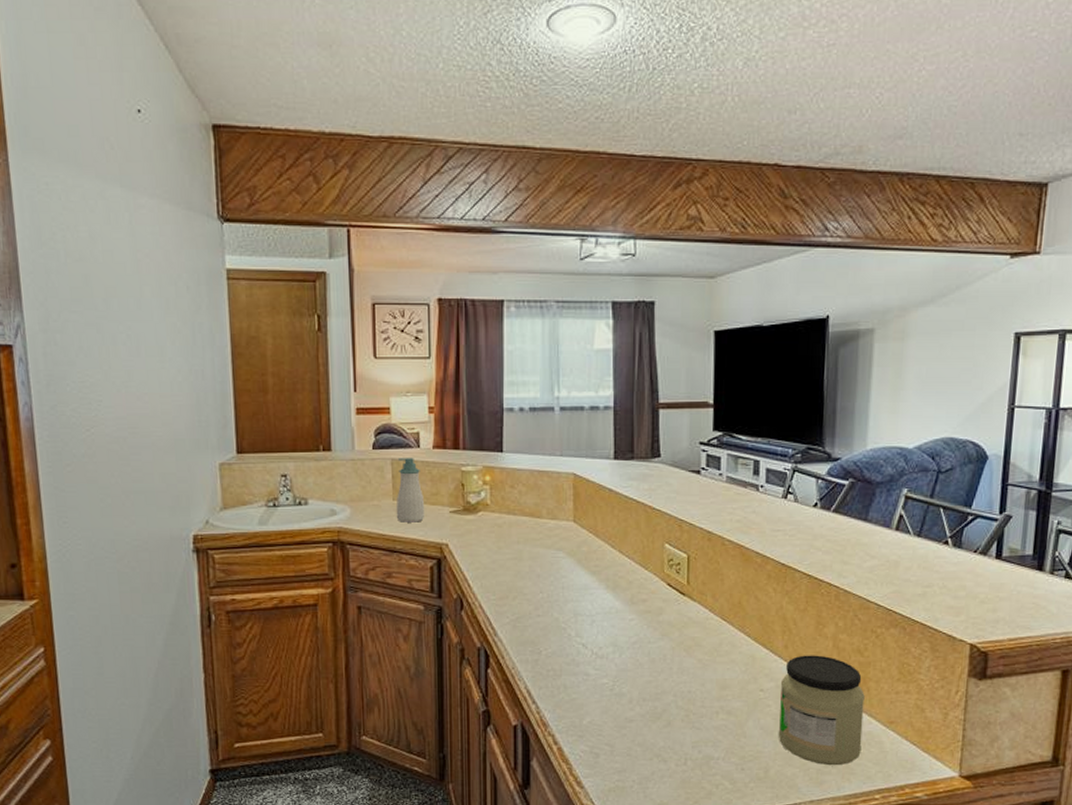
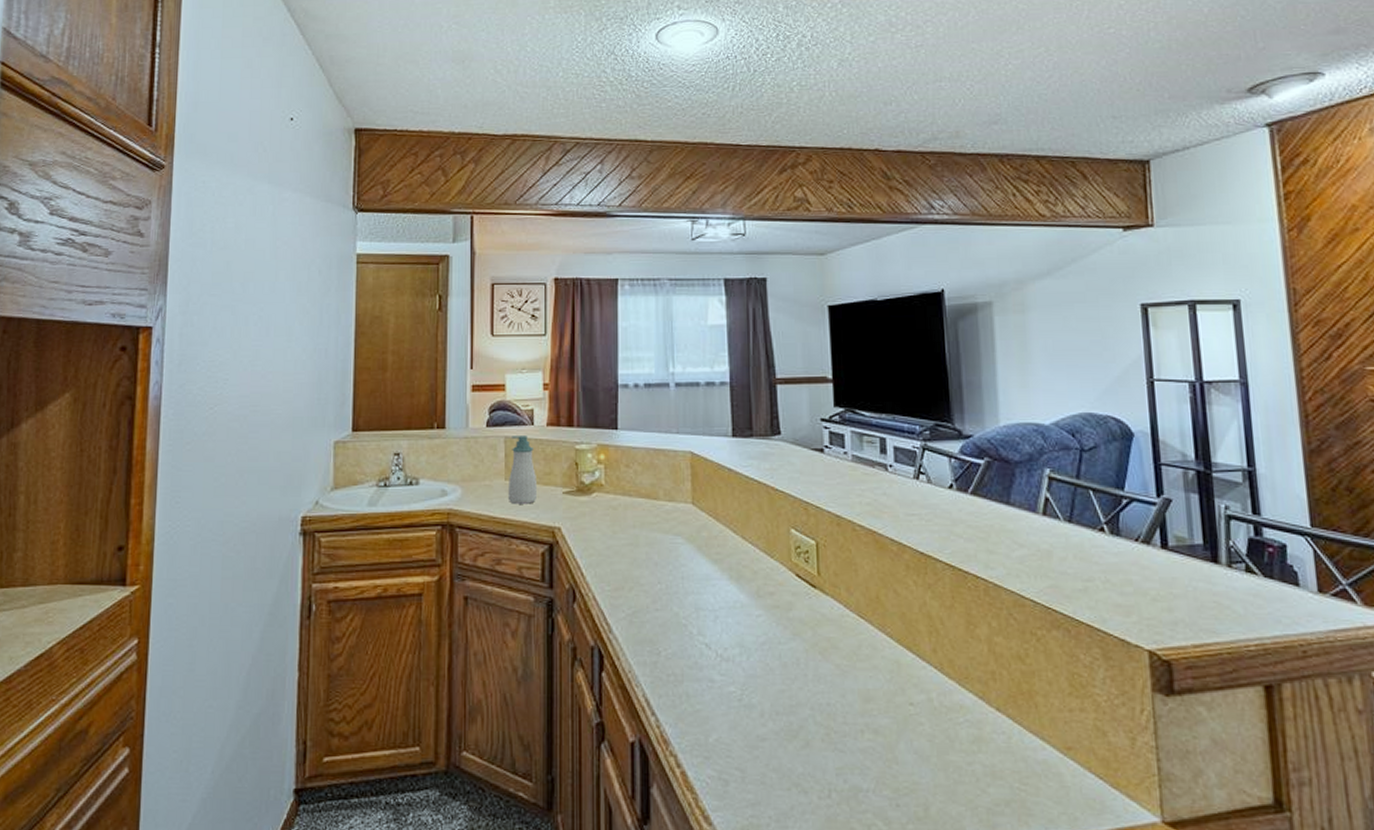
jar: present [778,655,865,766] -> none [932,661,1037,804]

